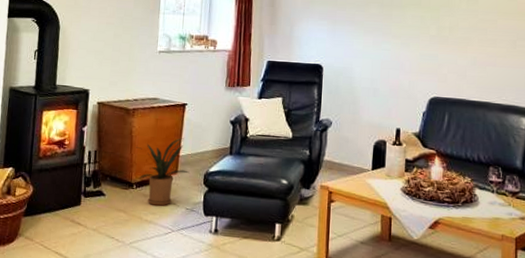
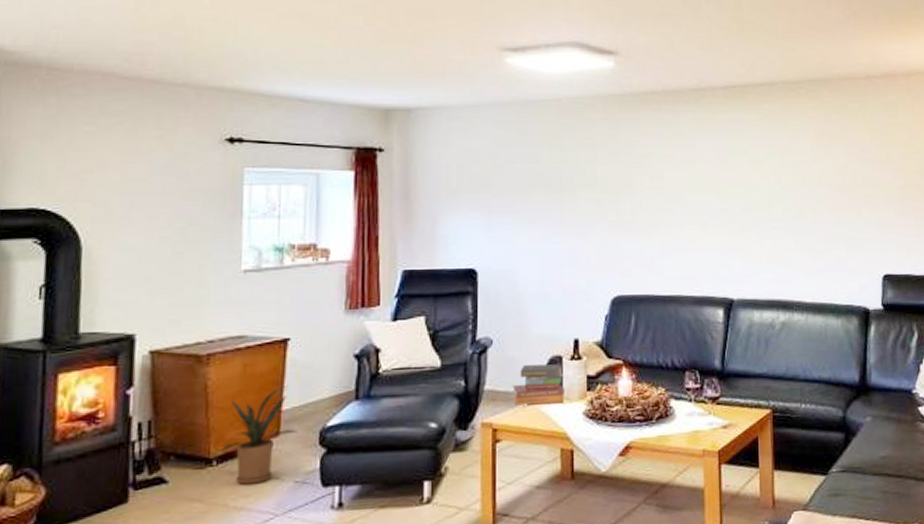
books: none [345,144,387,179] -> present [512,364,565,406]

